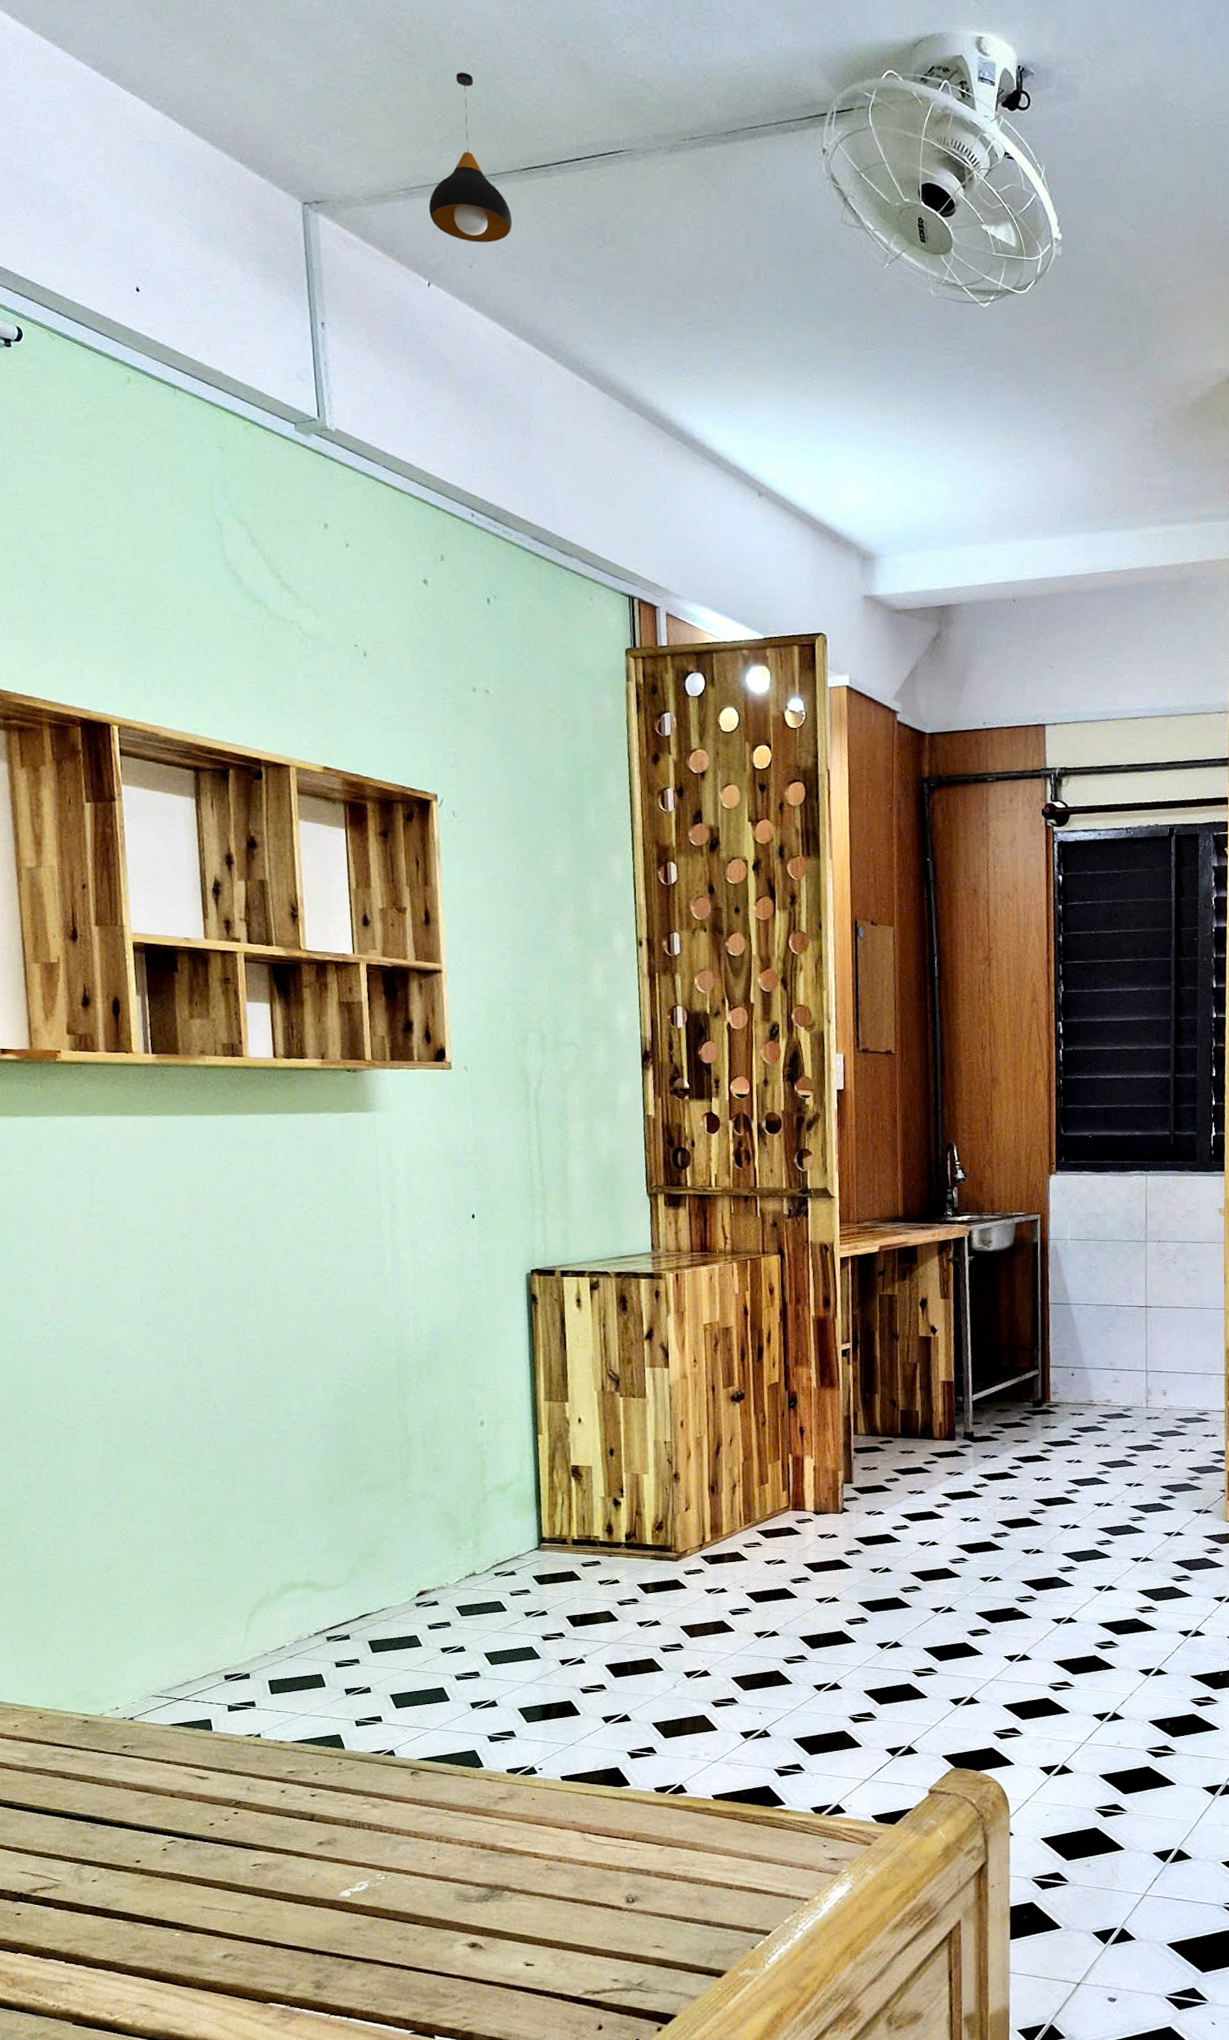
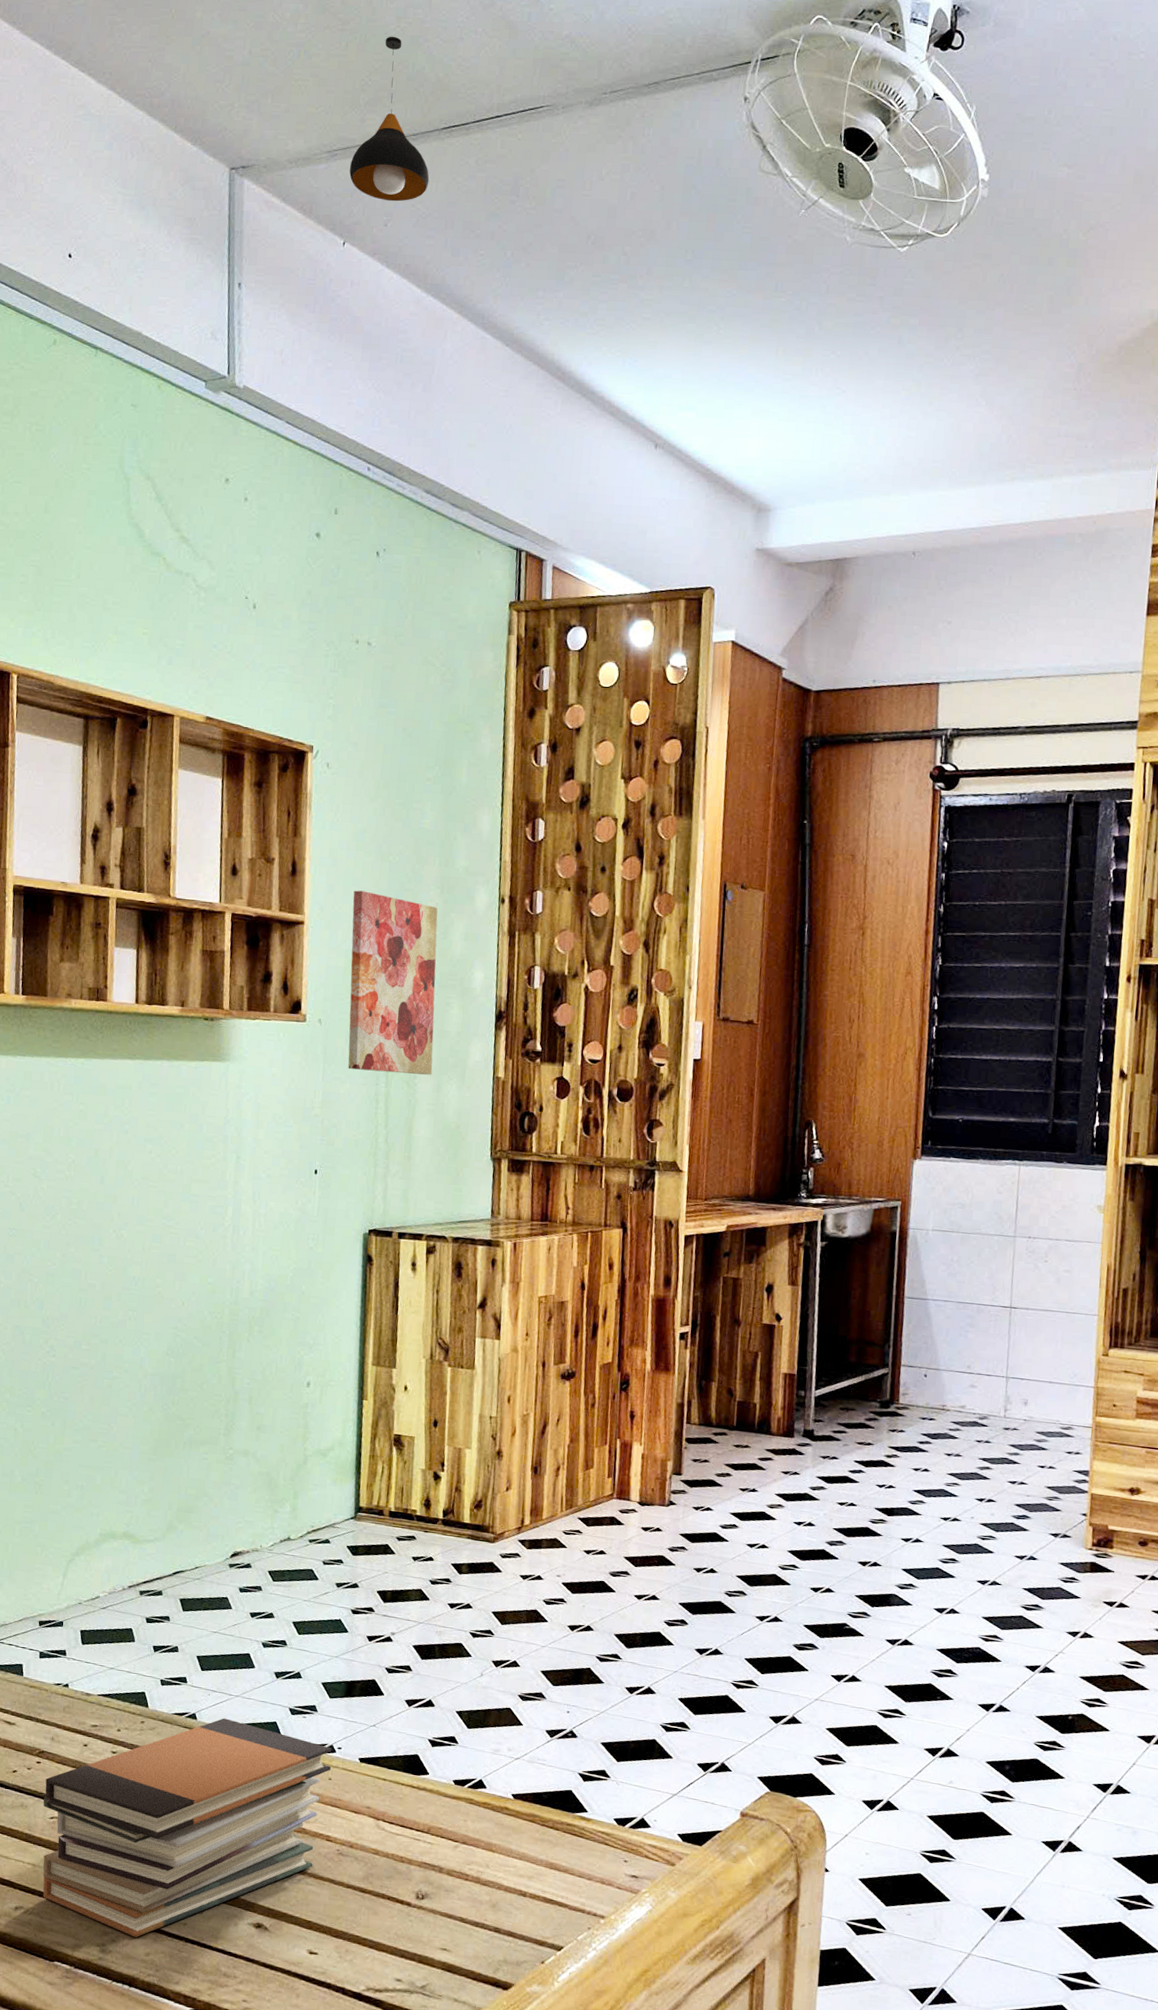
book stack: none [243,1751,533,1971] -> present [43,1718,332,1938]
wall art: none [490,937,583,1116] -> present [348,890,438,1075]

